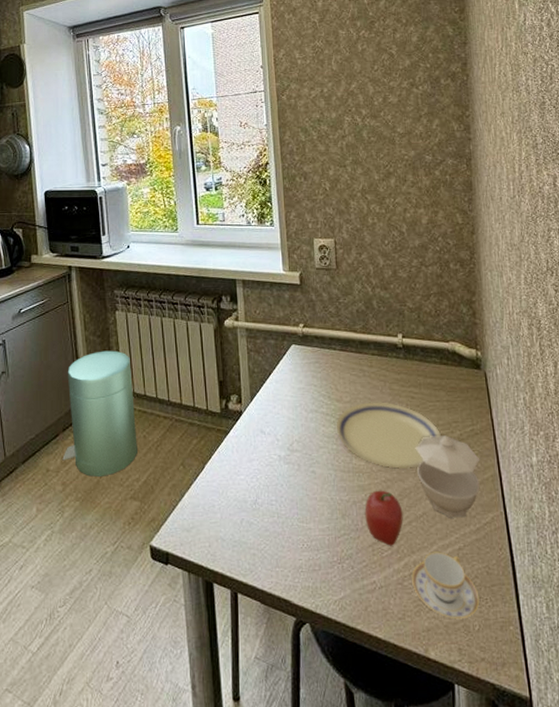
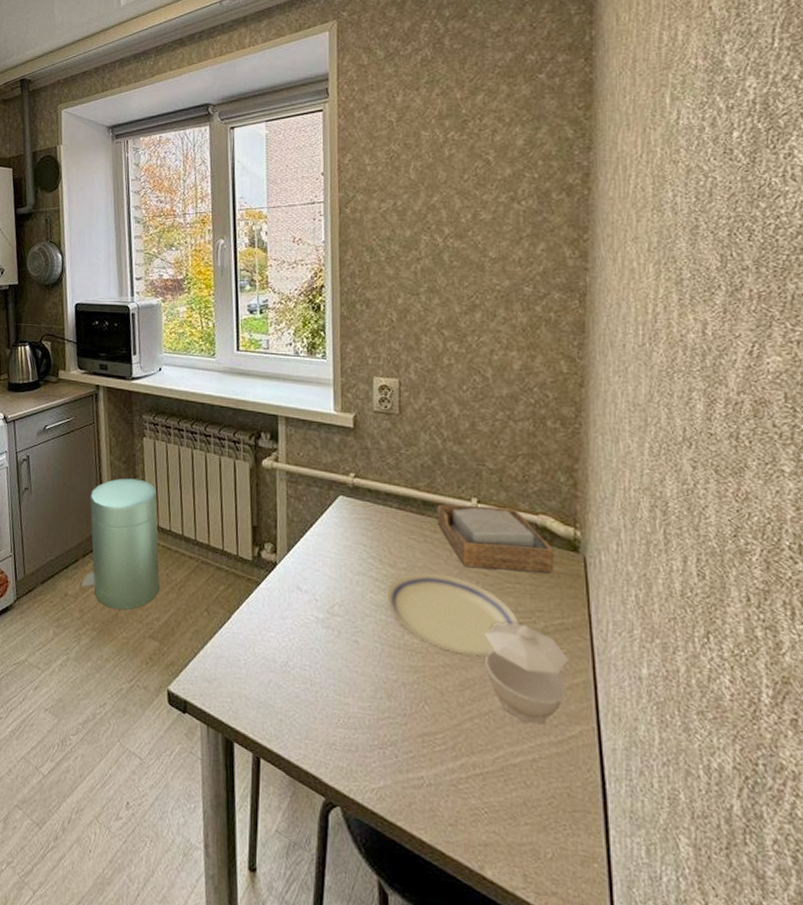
fruit: present [364,490,403,546] -> none [415,674,463,741]
napkin holder: none [371,339,464,392] -> present [437,504,555,573]
teacup: present [412,551,480,620] -> none [469,757,556,842]

